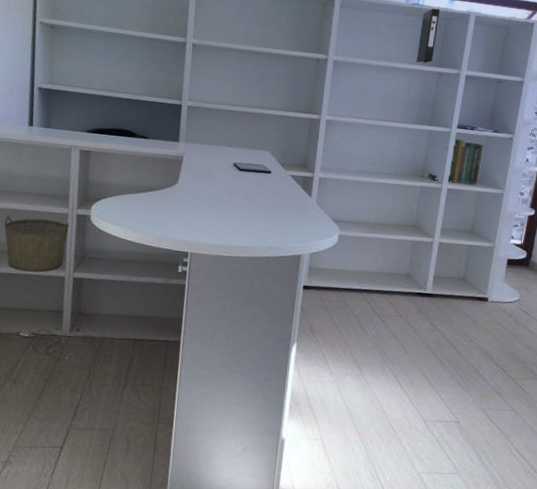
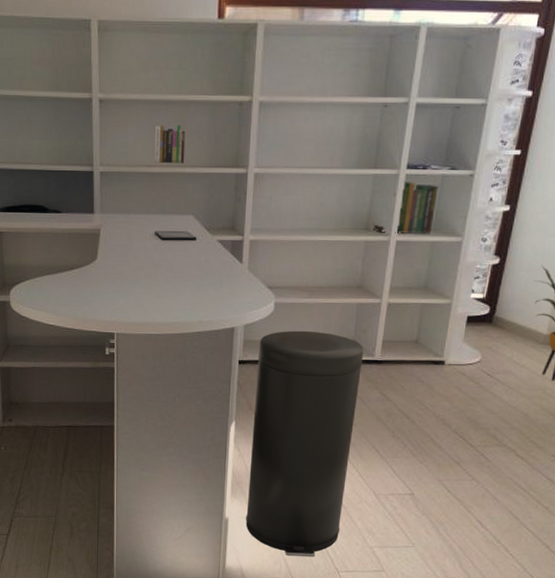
books: none [238,71,268,106] -> present [154,124,186,164]
pedal bin: none [301,261,417,482] -> present [246,330,364,558]
binder: present [416,8,440,64] -> none [356,24,383,94]

